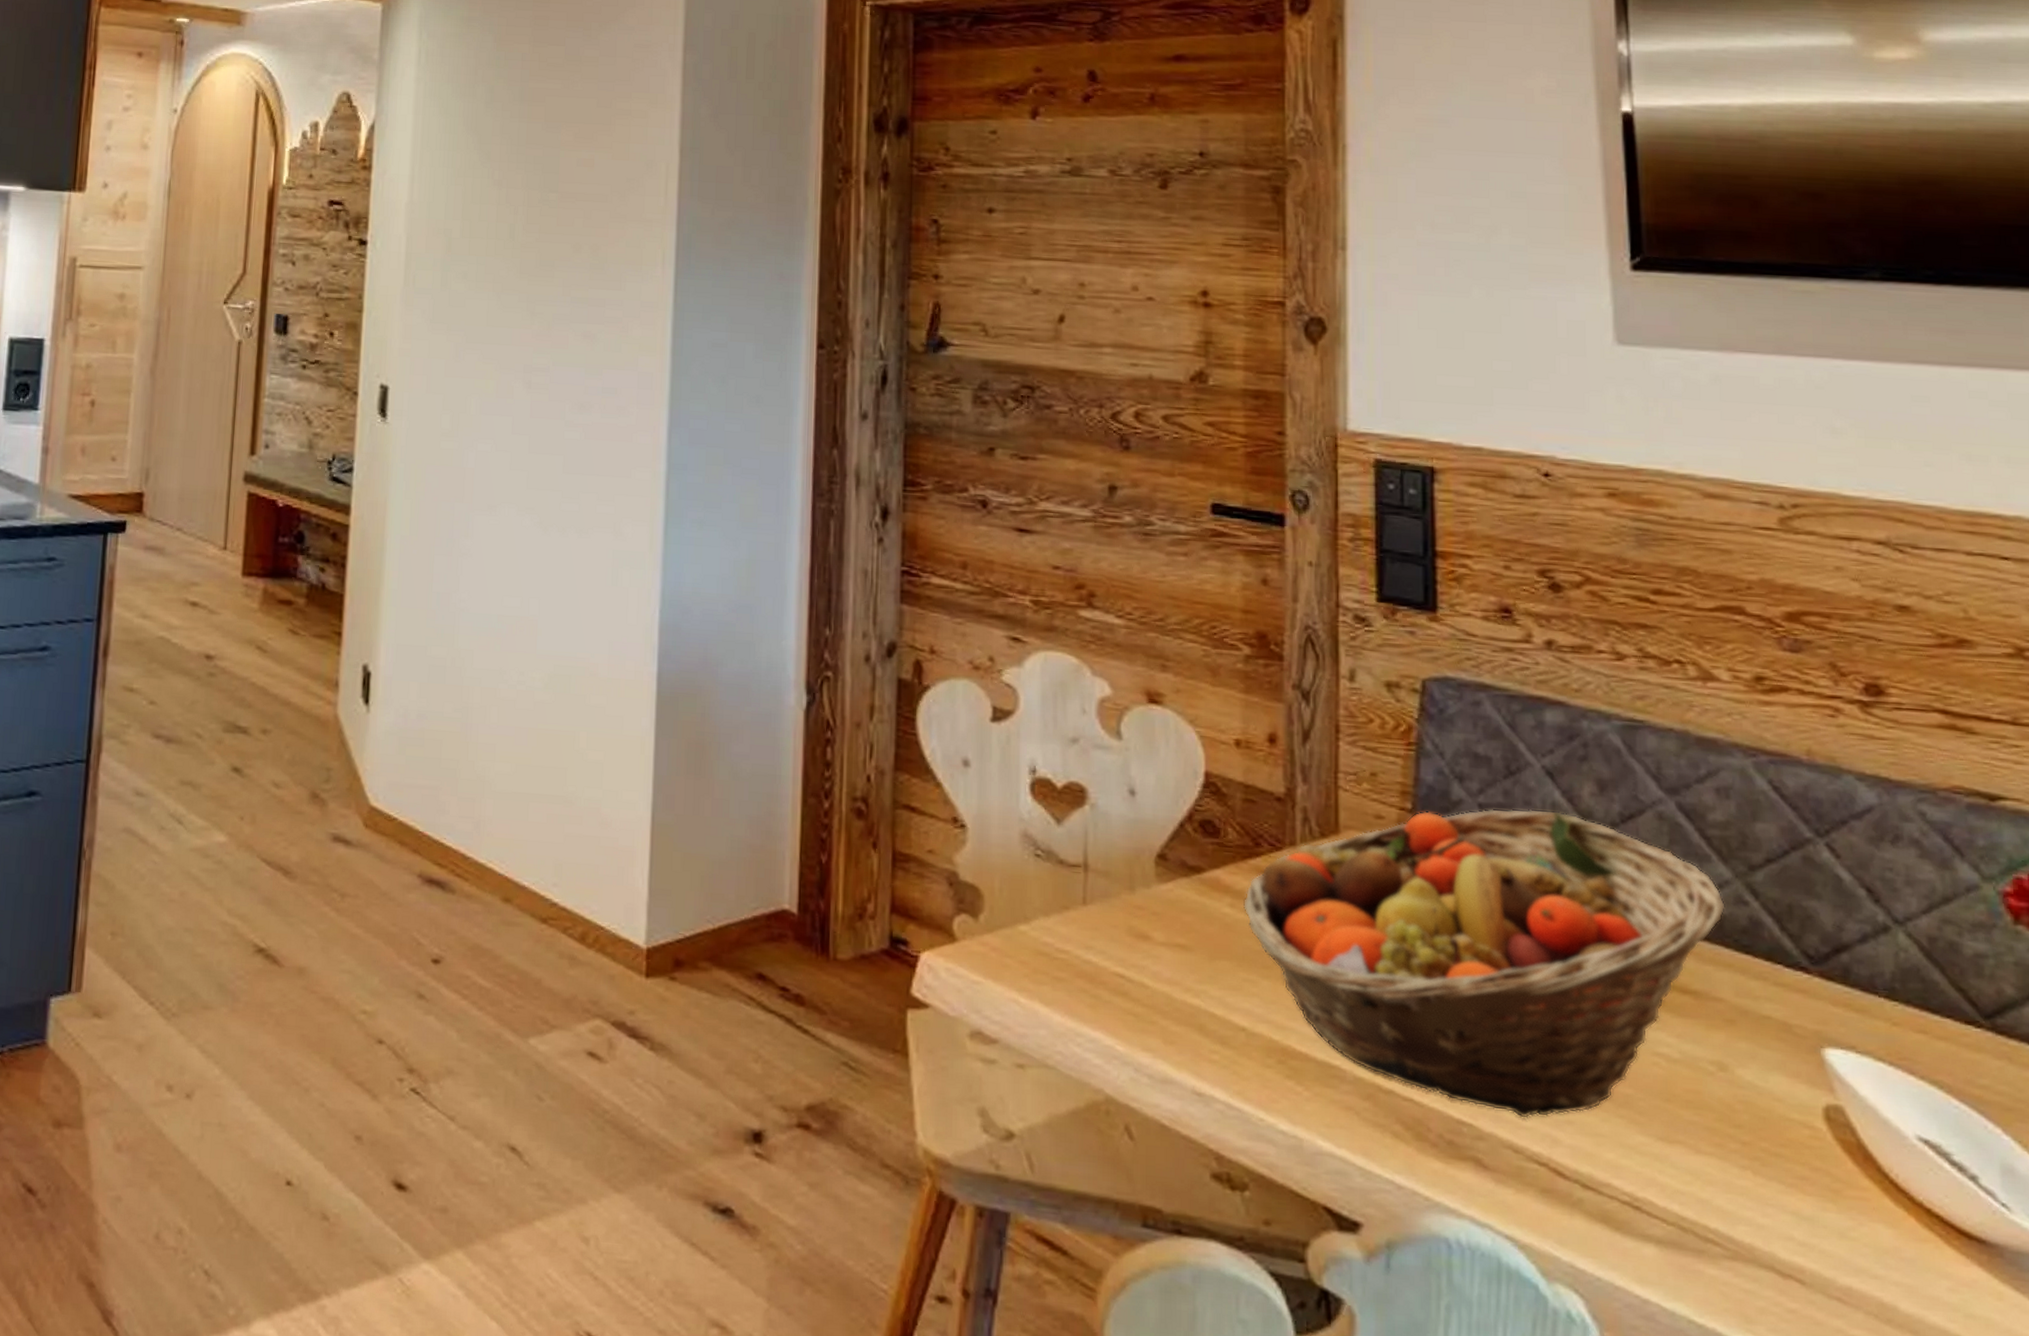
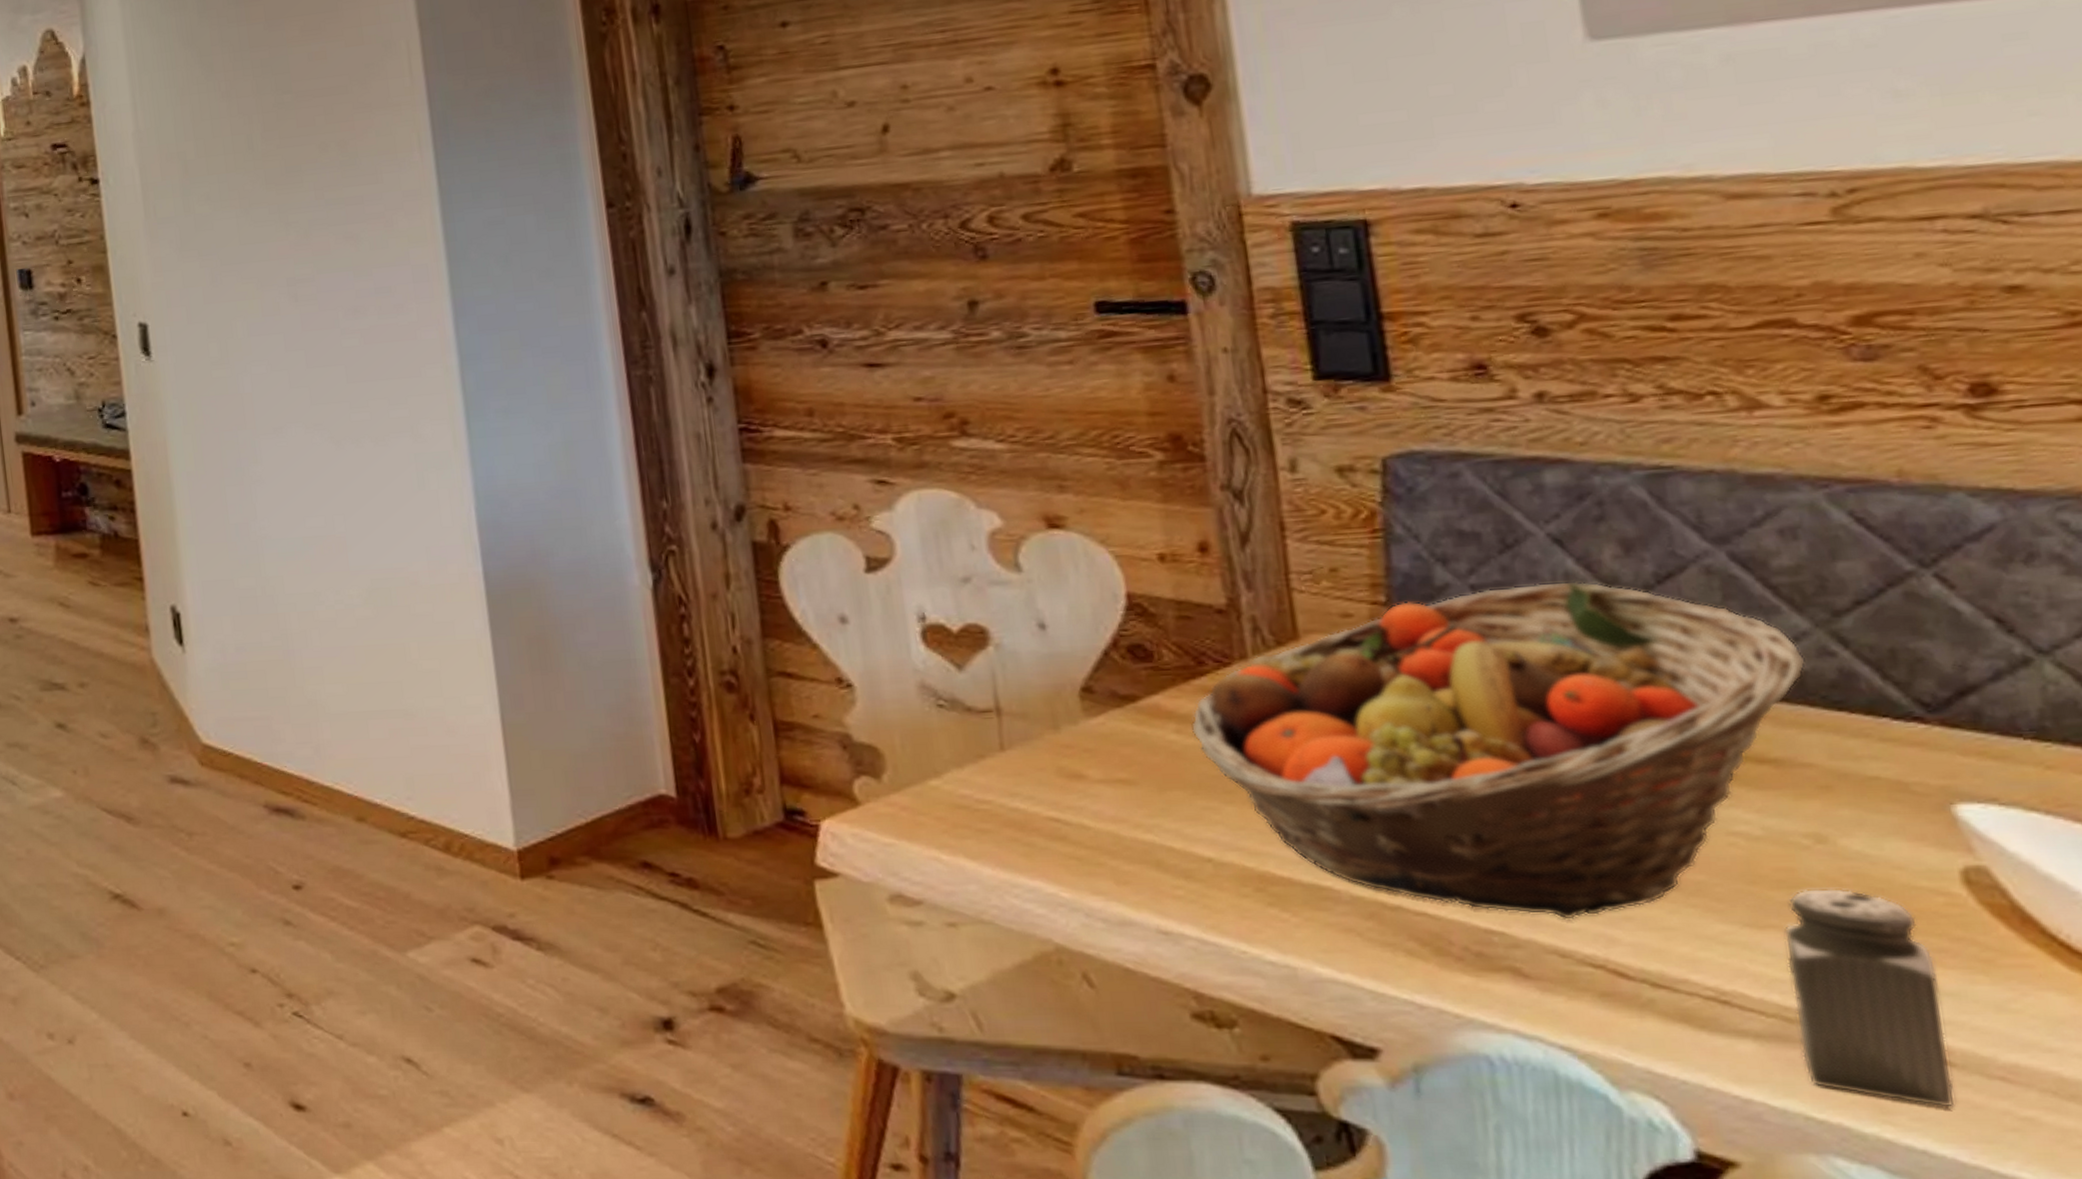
salt shaker: none [1687,1110,1803,1321] -> present [1783,887,1955,1107]

